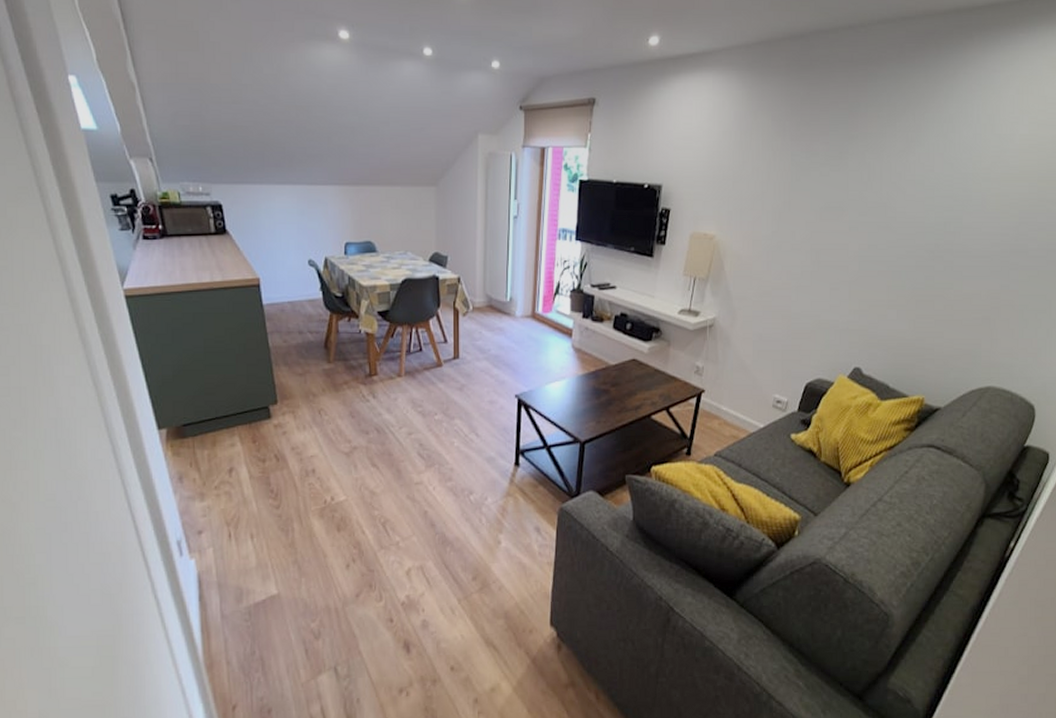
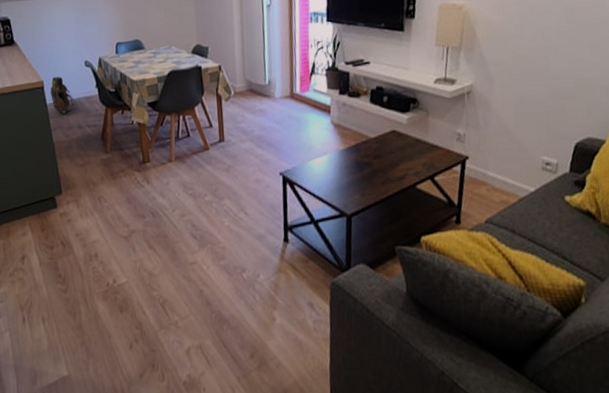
backpack: none [268,275,298,317] -> present [50,76,77,114]

